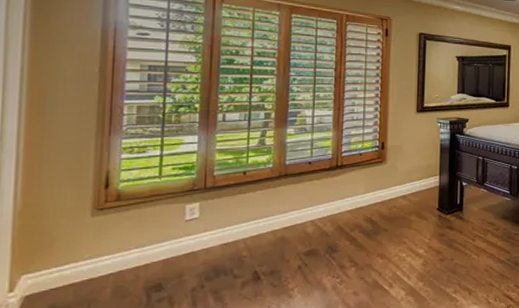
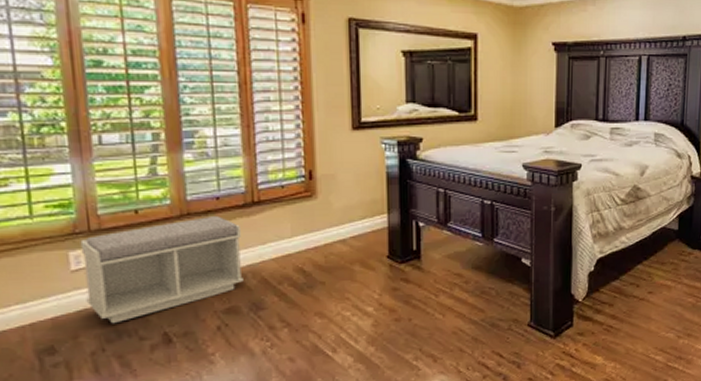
bench: none [194,177,325,265] -> present [80,216,244,324]

